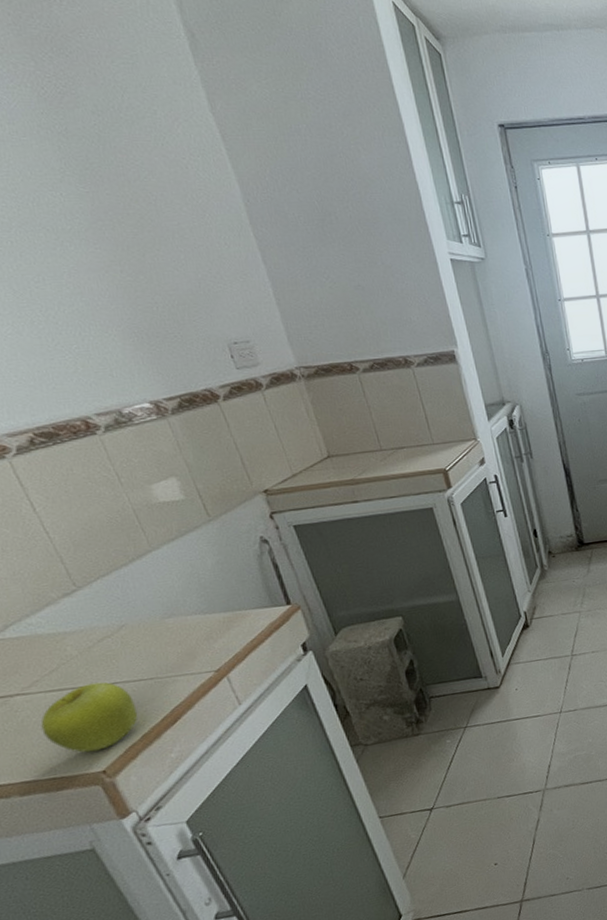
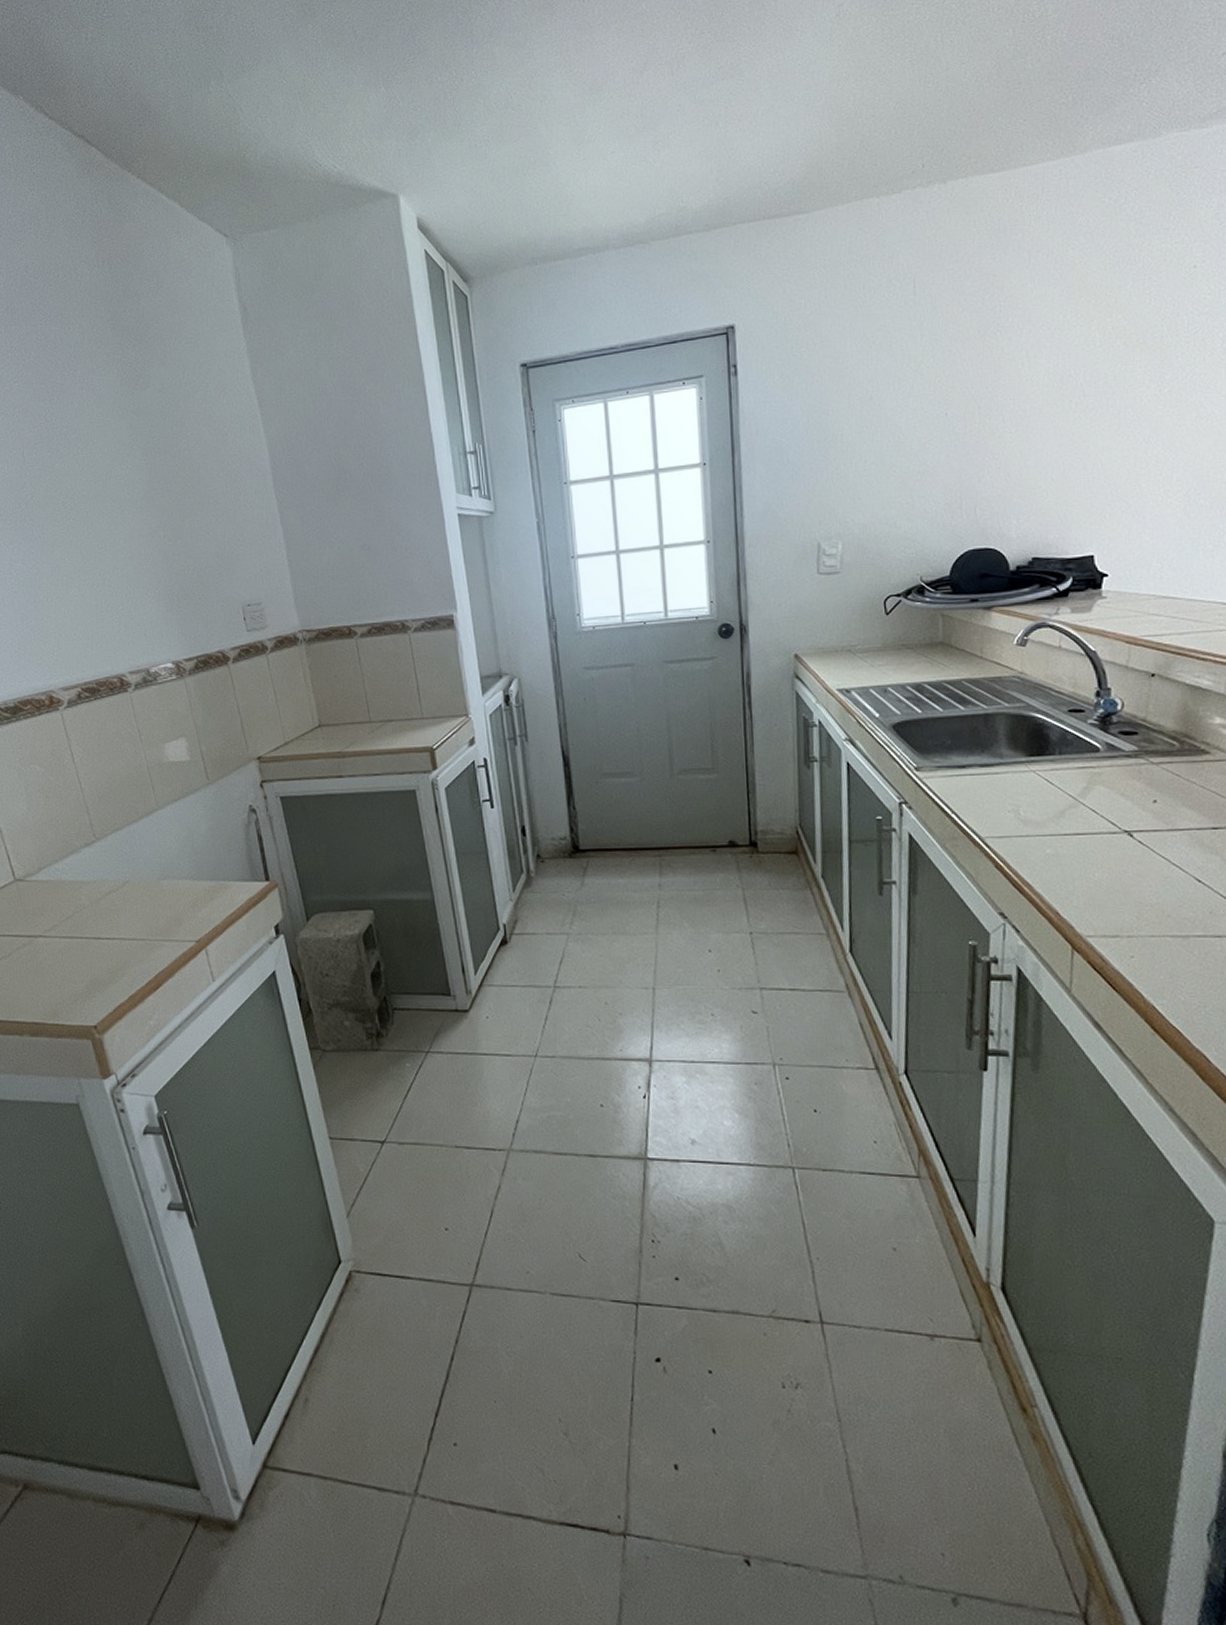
fruit: present [41,682,138,753] -> none [54,935,128,1005]

